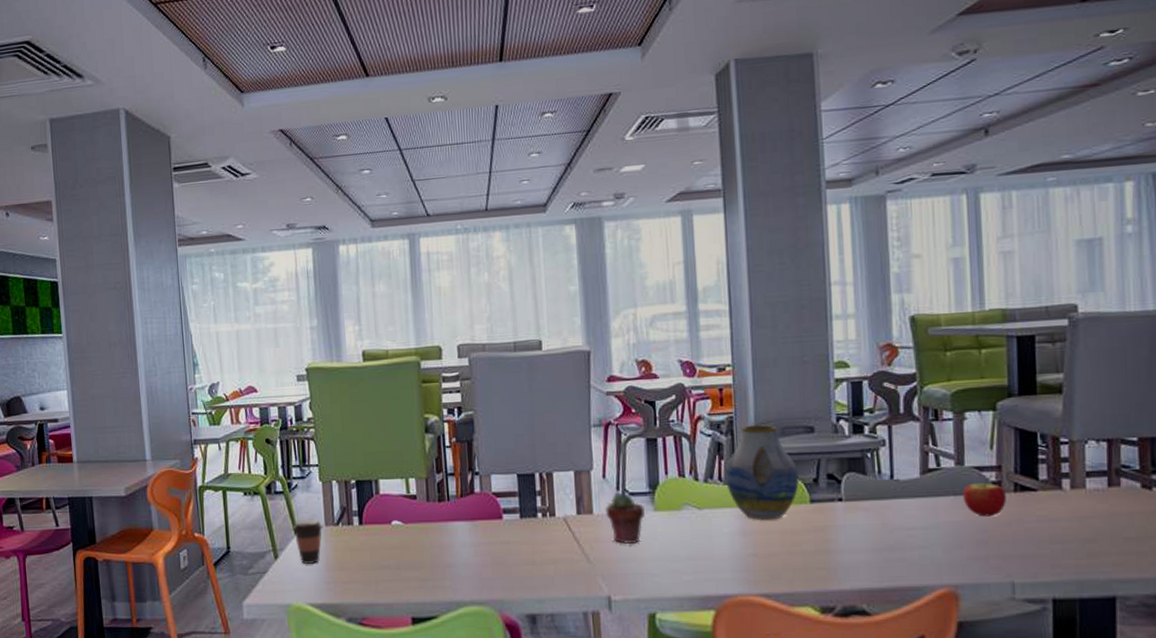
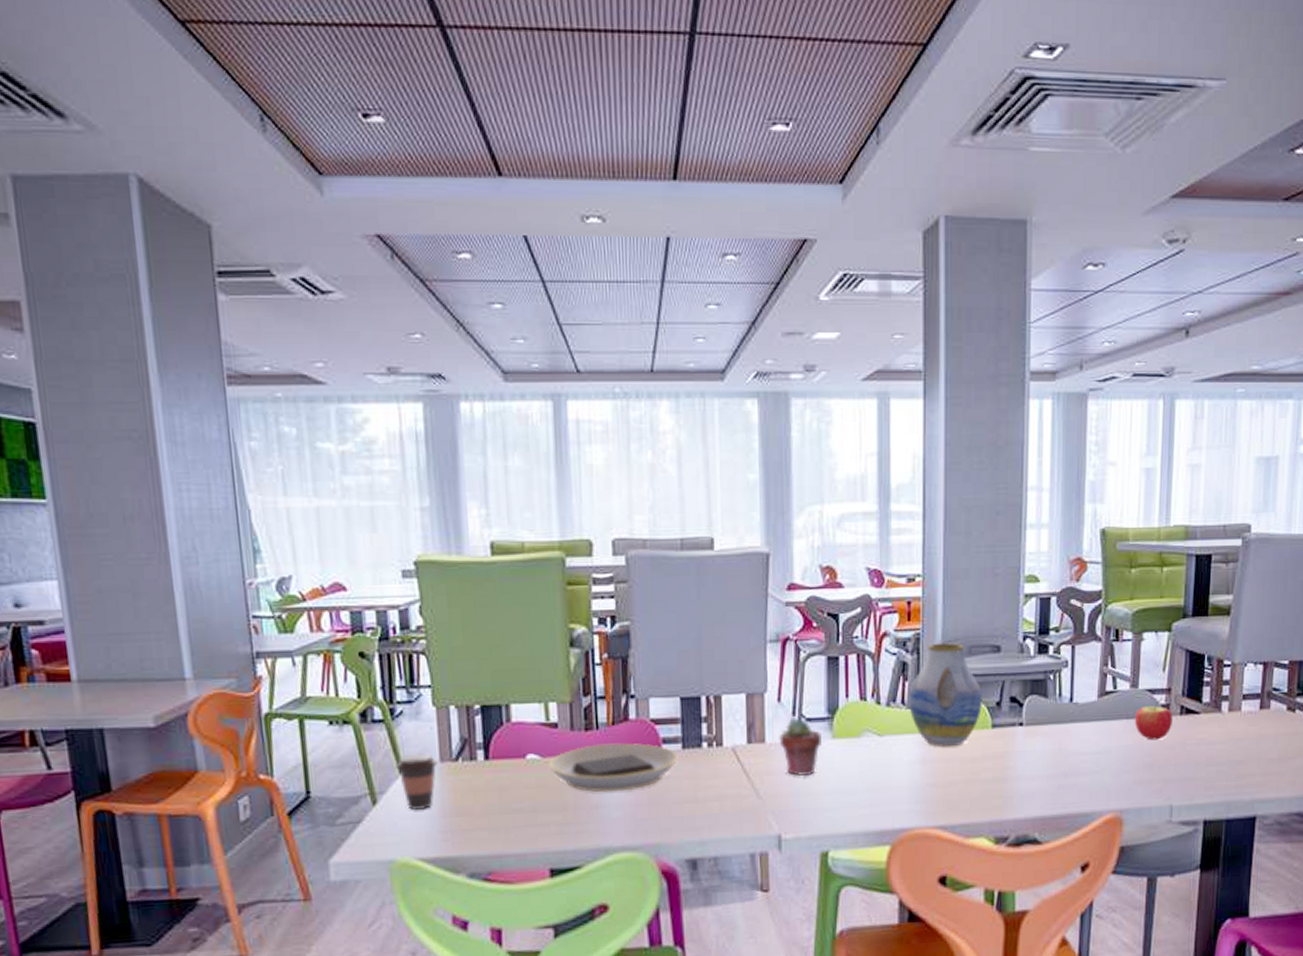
plate: none [409,512,517,554] -> present [548,743,679,793]

